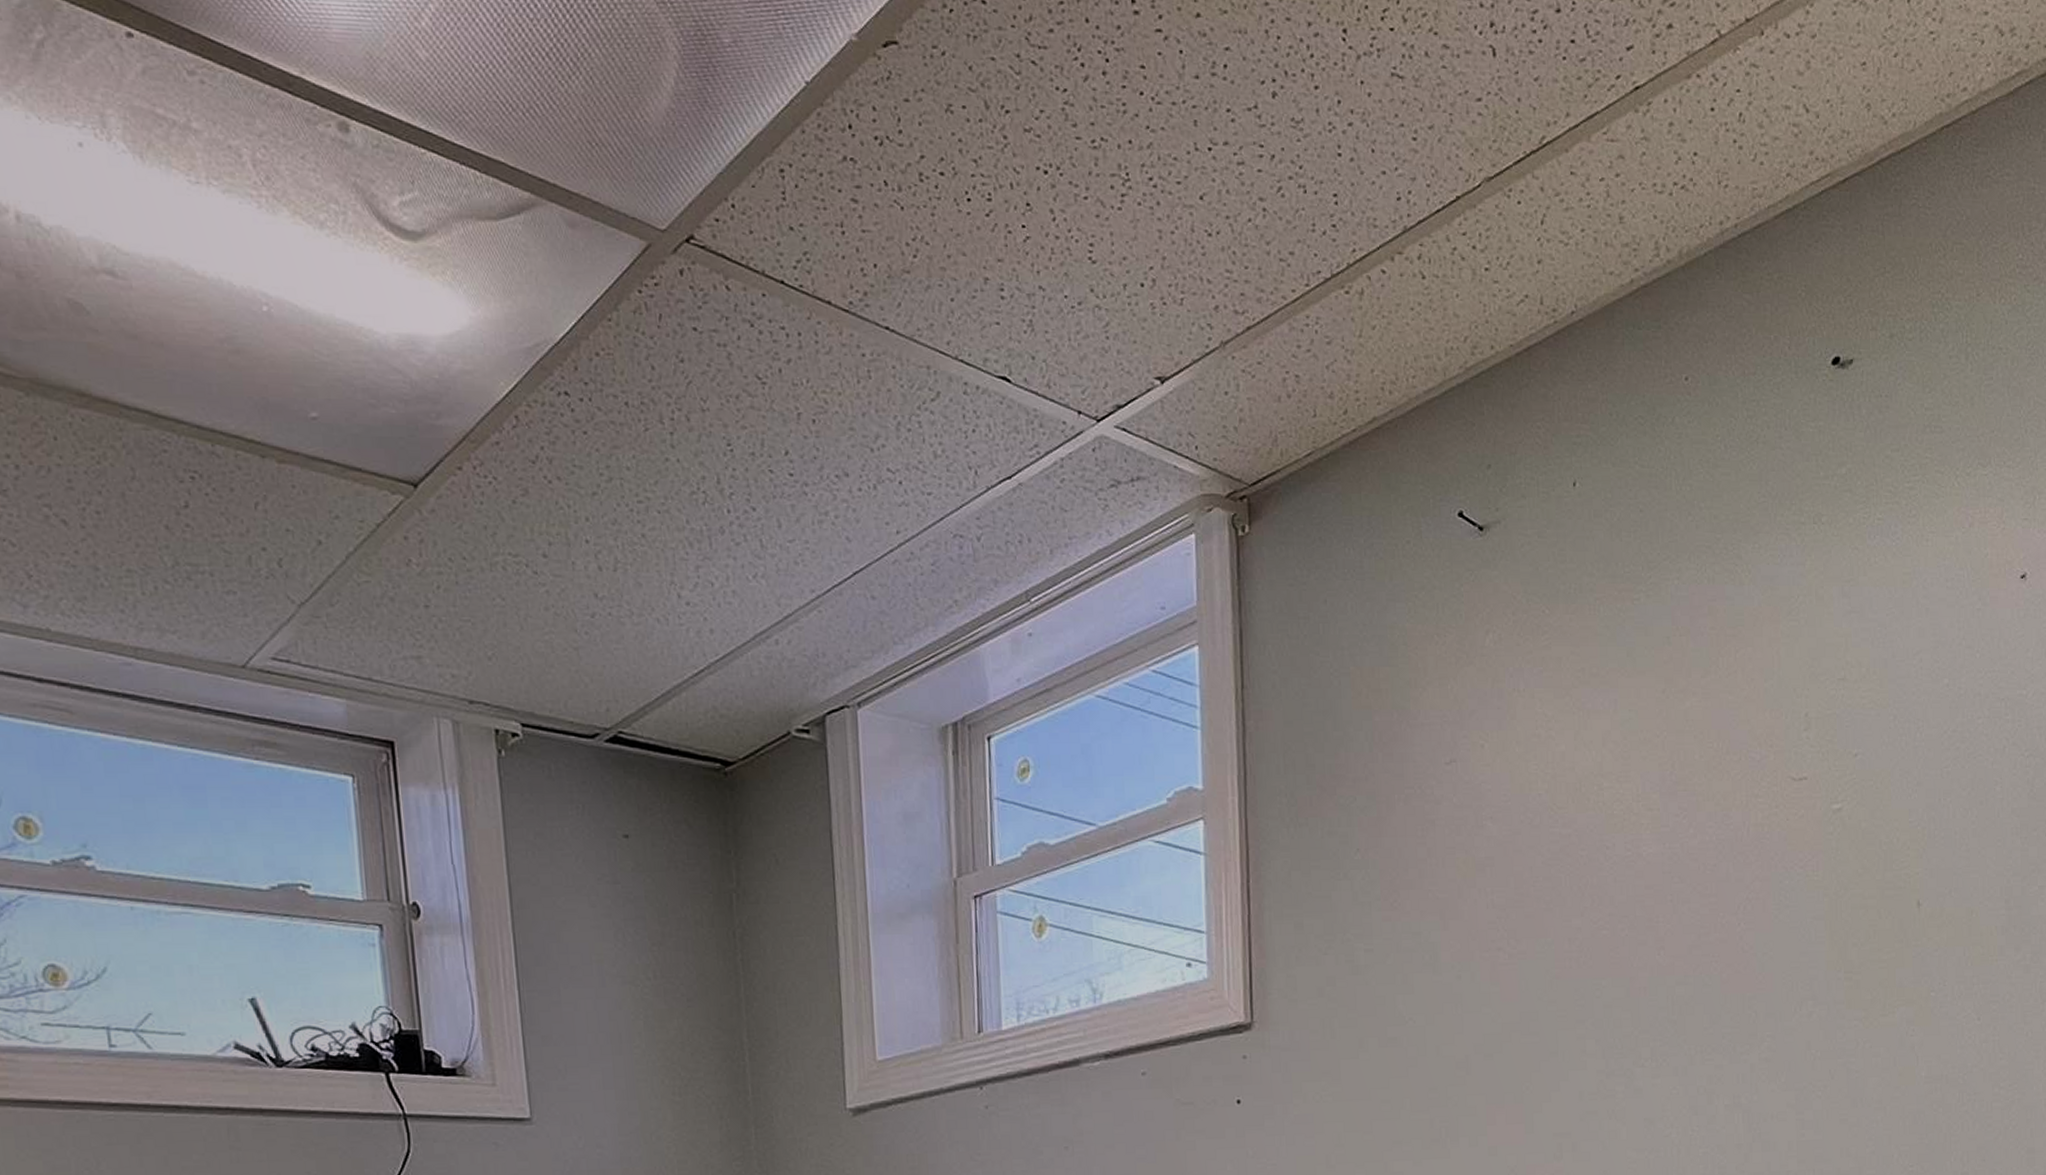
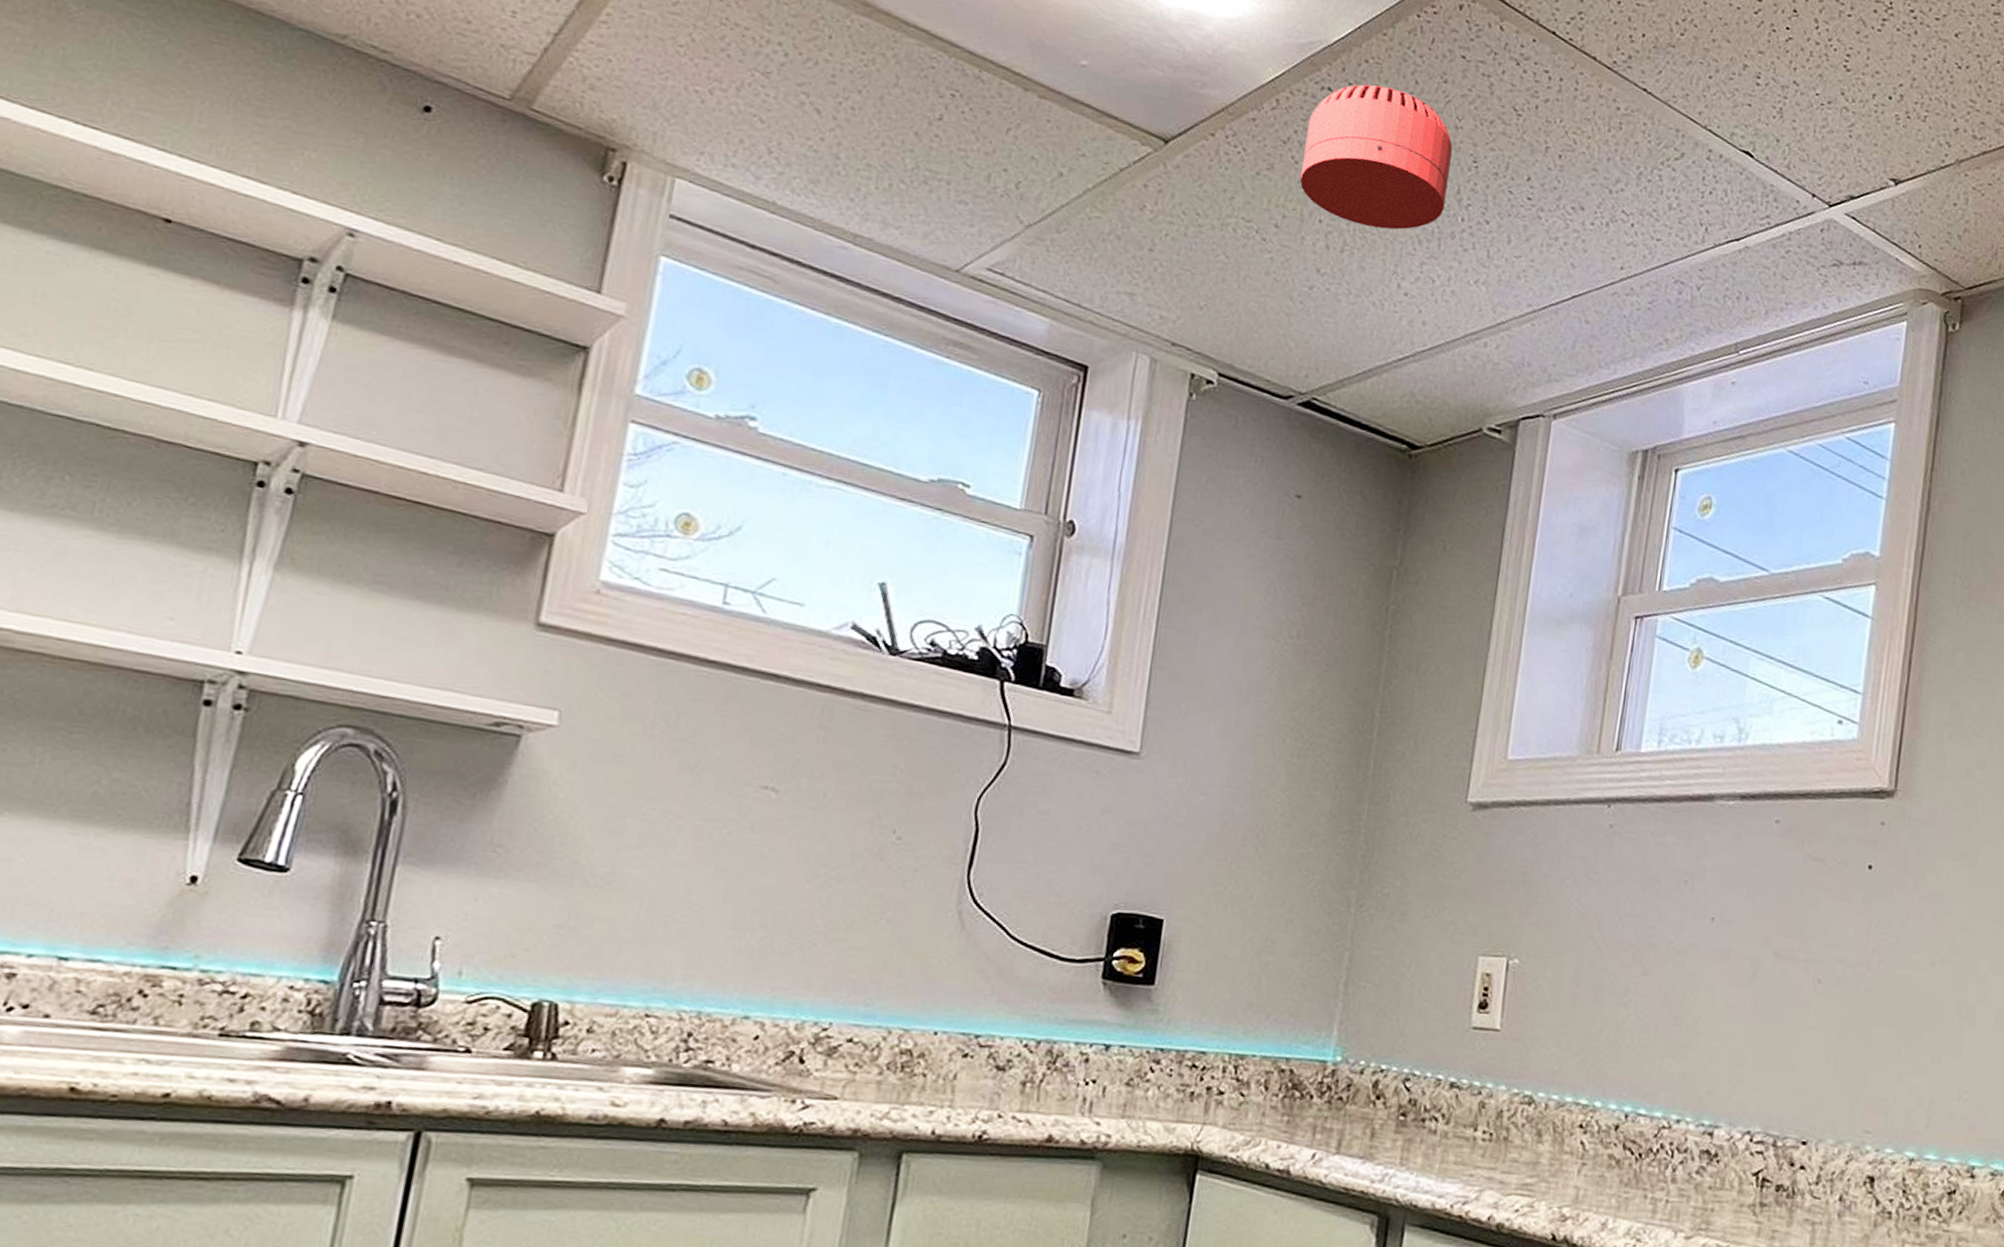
smoke detector: none [552,379,708,538] -> present [1299,84,1453,230]

